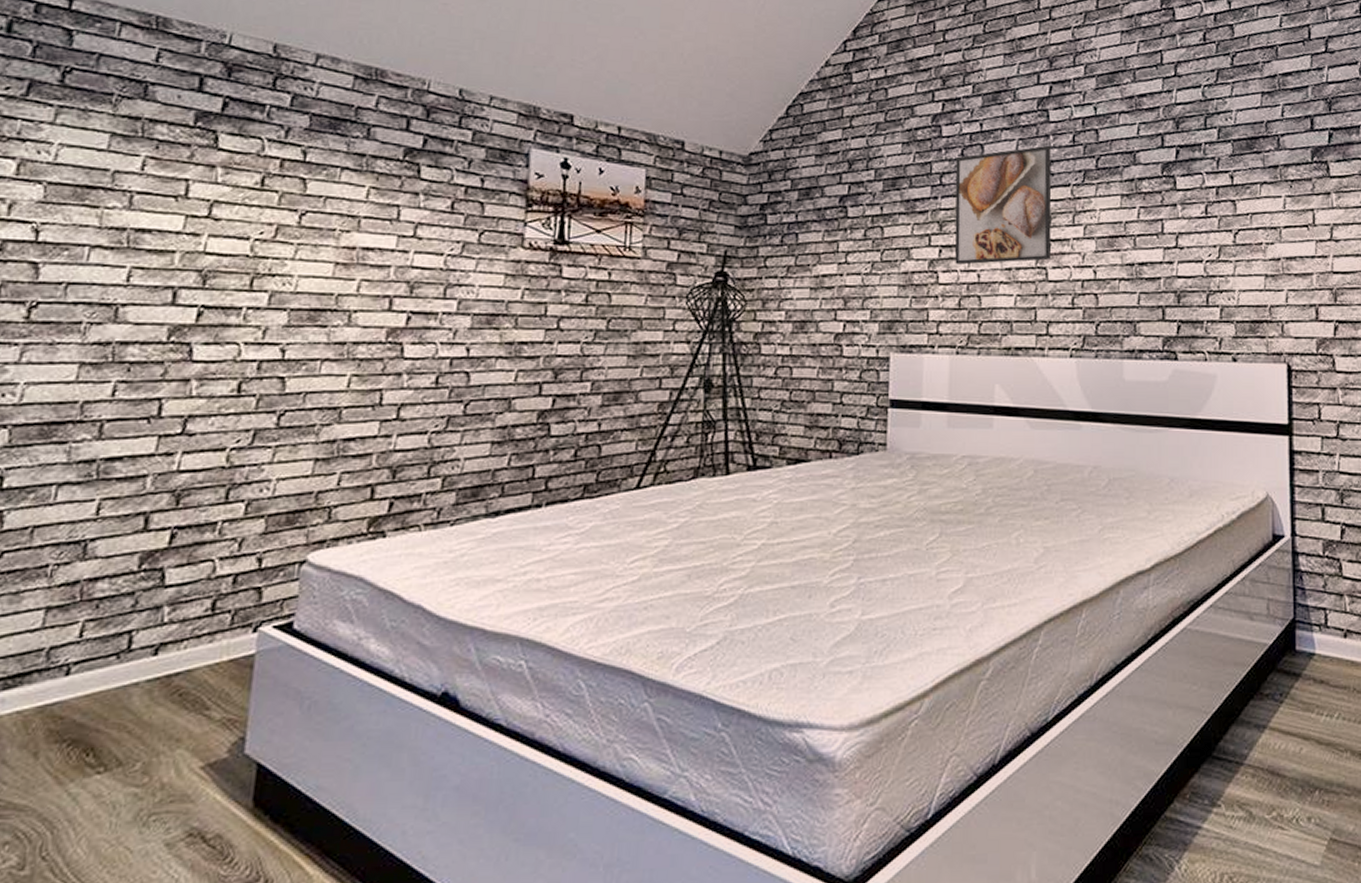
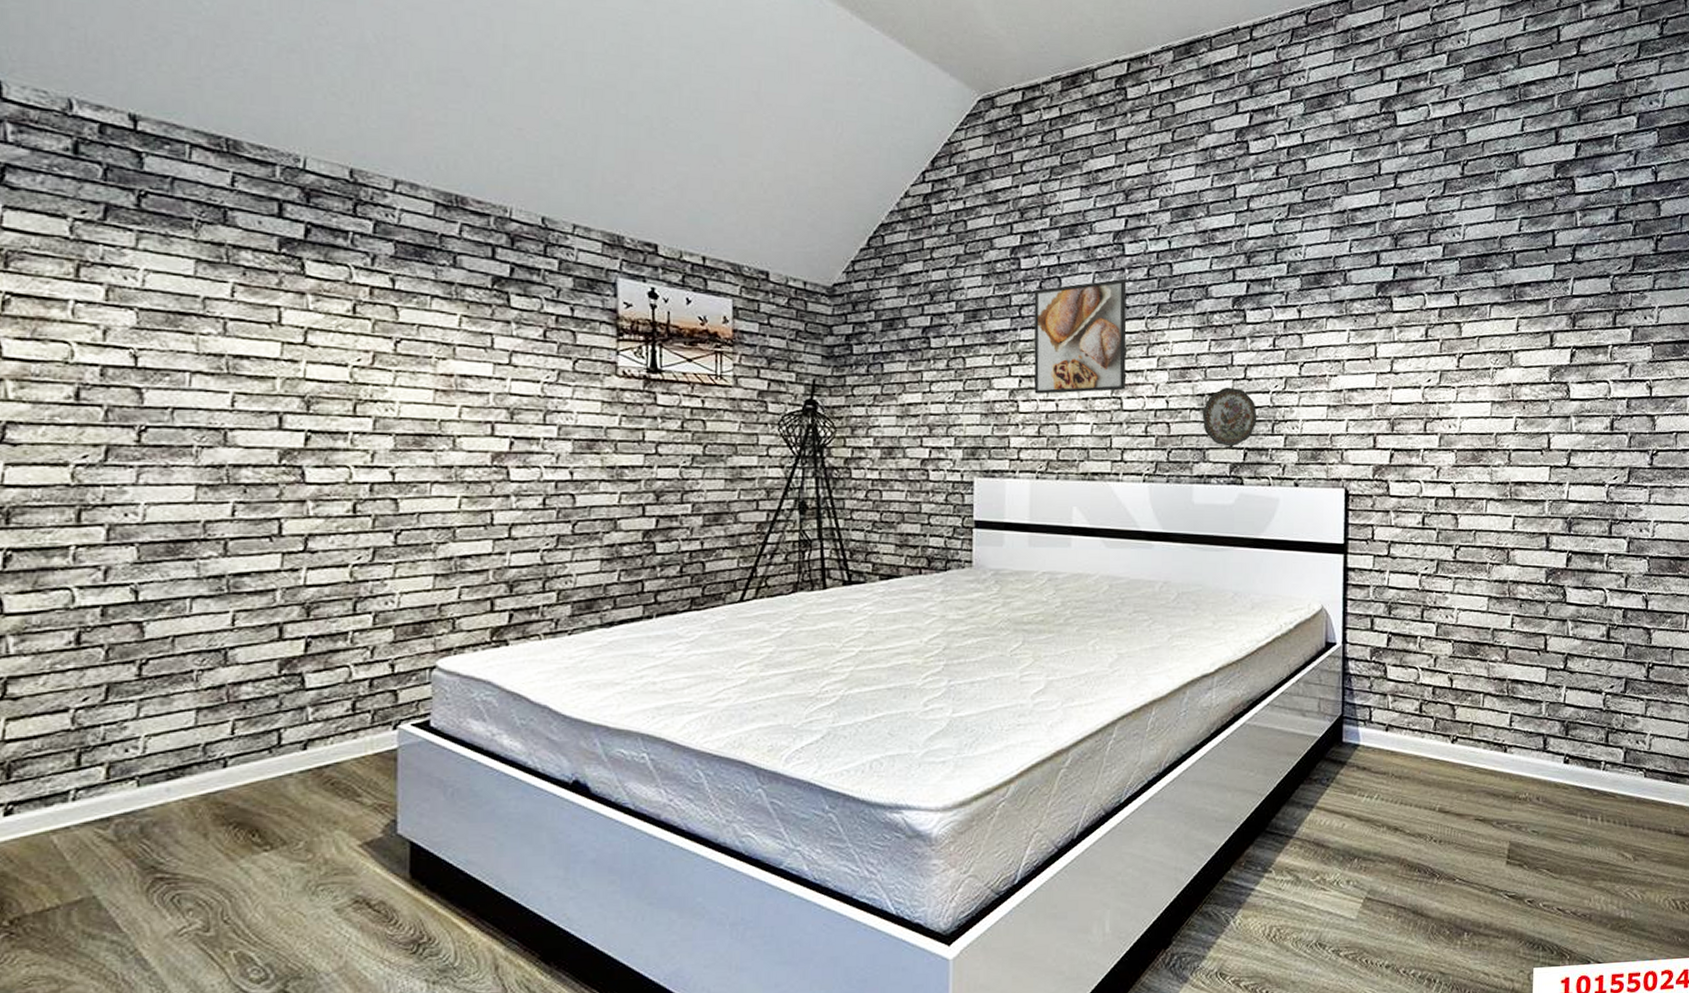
decorative plate: none [1132,256,1191,319] -> present [1202,387,1257,447]

